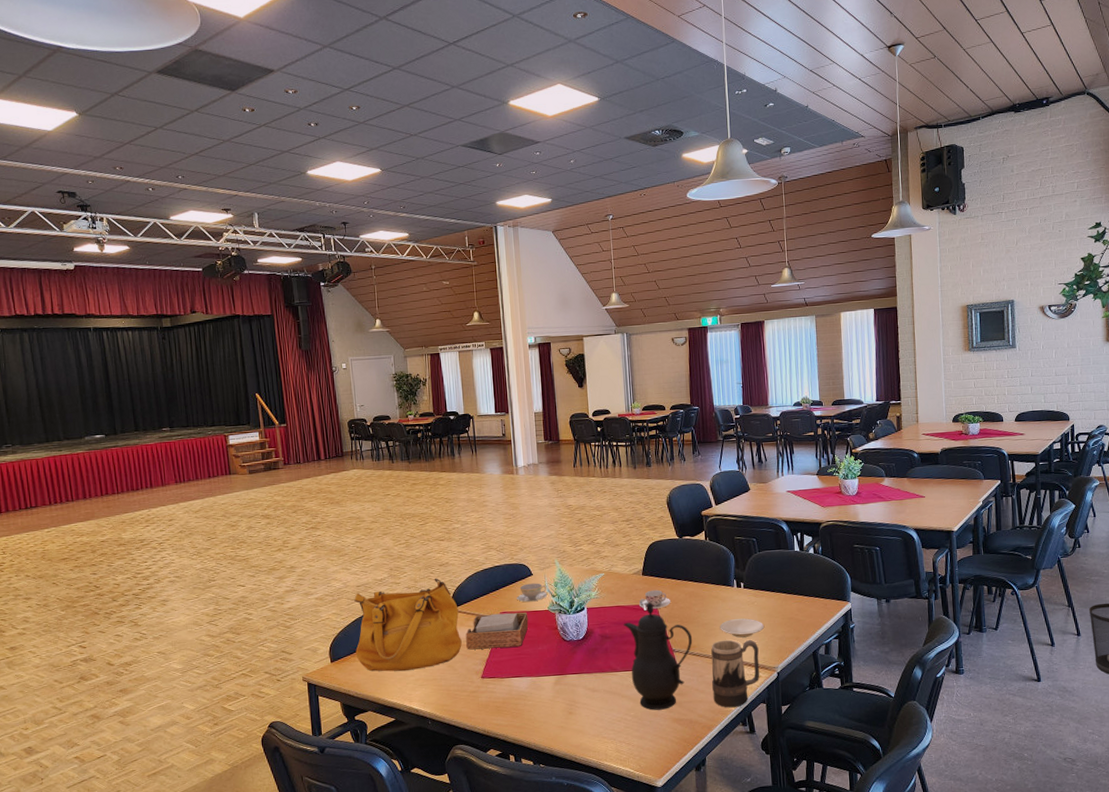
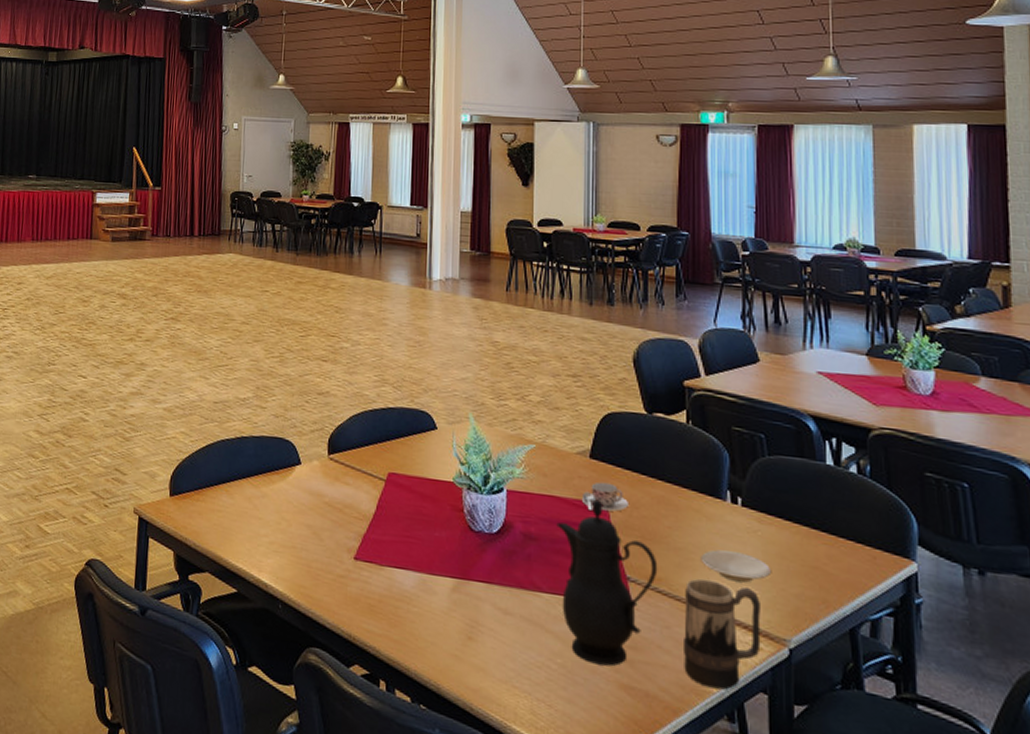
handbag: present [354,578,462,672] -> none [201,409,335,530]
napkin holder: present [466,612,529,650] -> none [339,470,425,527]
teacup: present [517,583,548,602] -> none [412,439,455,467]

